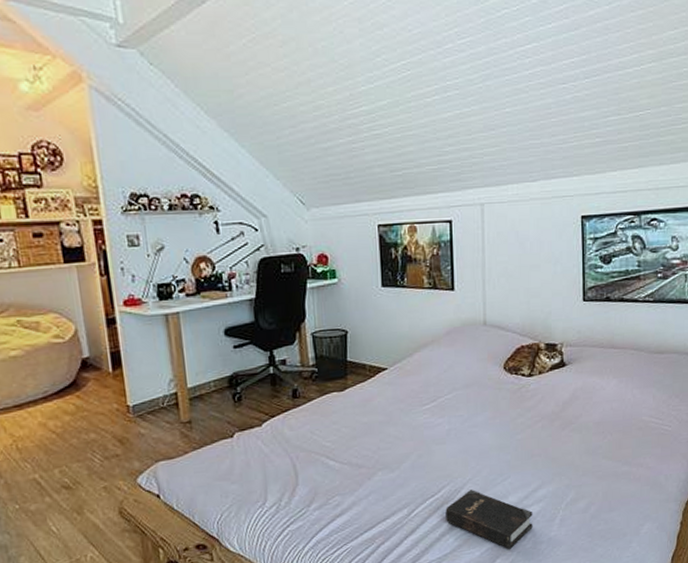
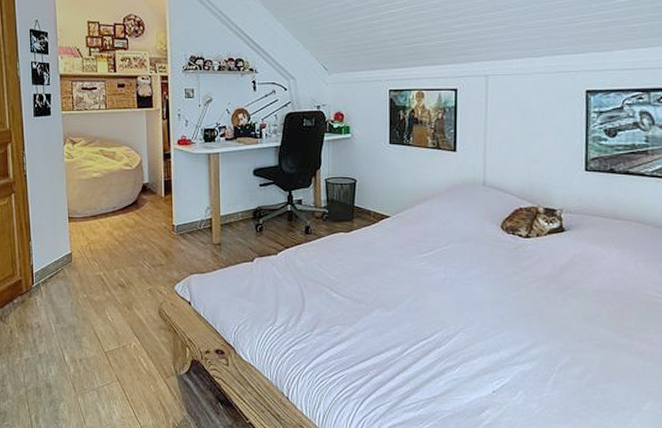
hardback book: present [445,490,533,549] -> none [437,338,525,402]

